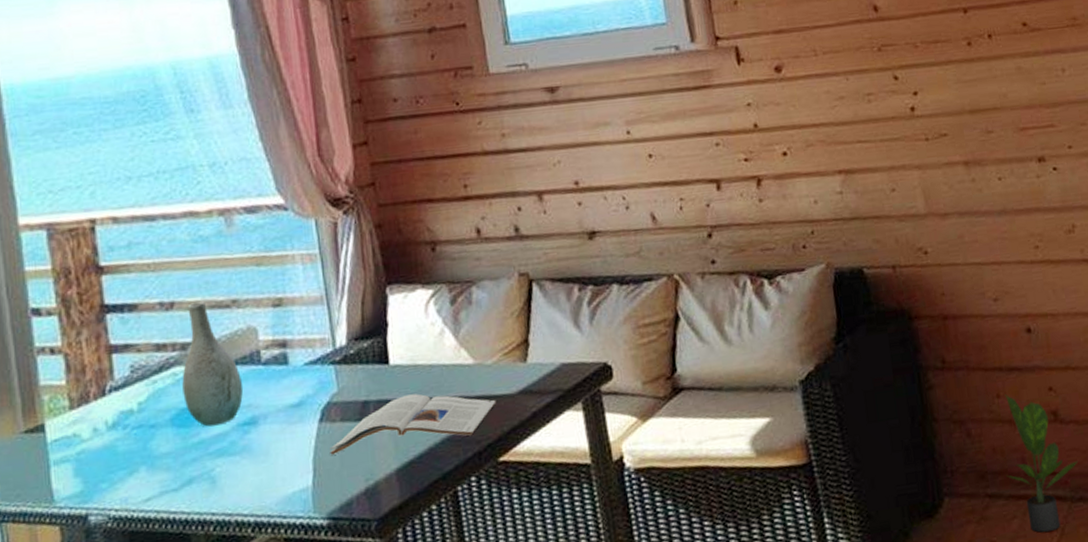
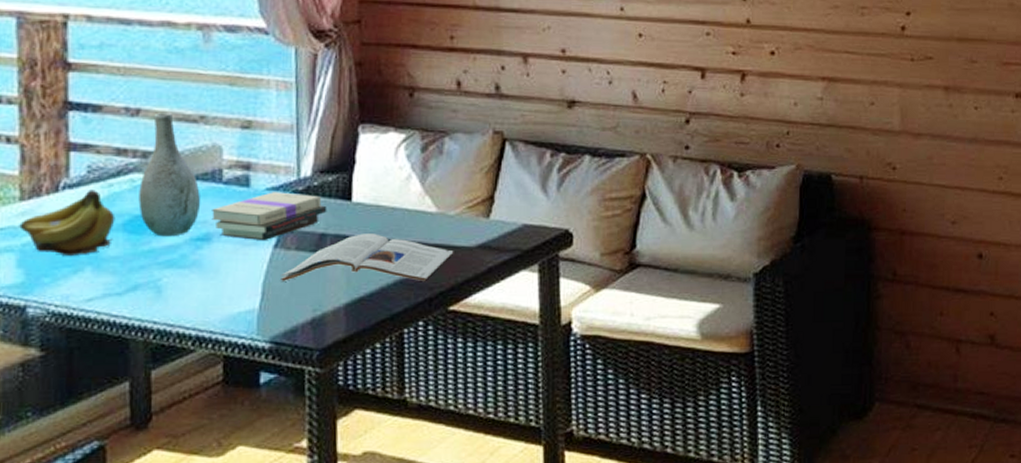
fruit: none [71,388,163,459] -> present [18,190,116,255]
books: none [254,363,367,418] -> present [211,192,327,240]
potted plant: present [1004,395,1078,533] -> none [937,314,1006,446]

